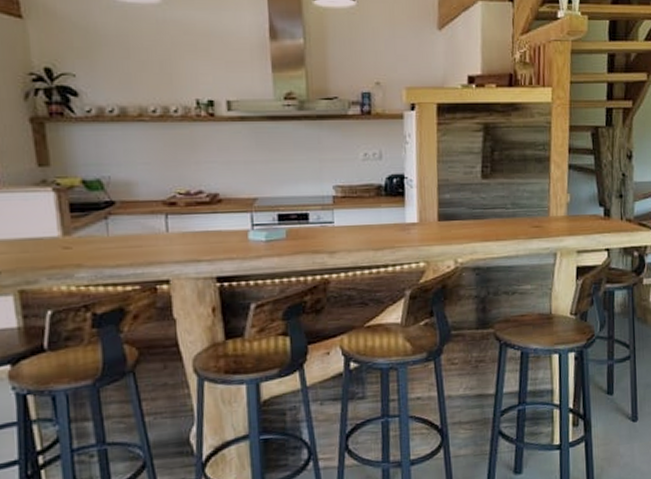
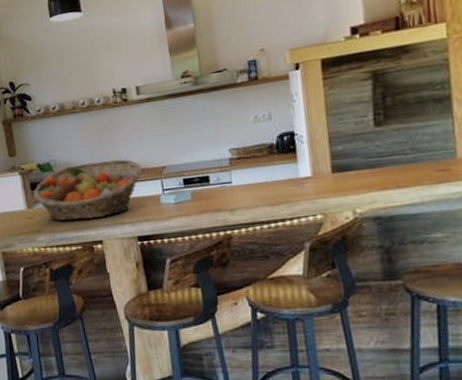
fruit basket: none [72,184,228,254] -> present [33,159,142,221]

